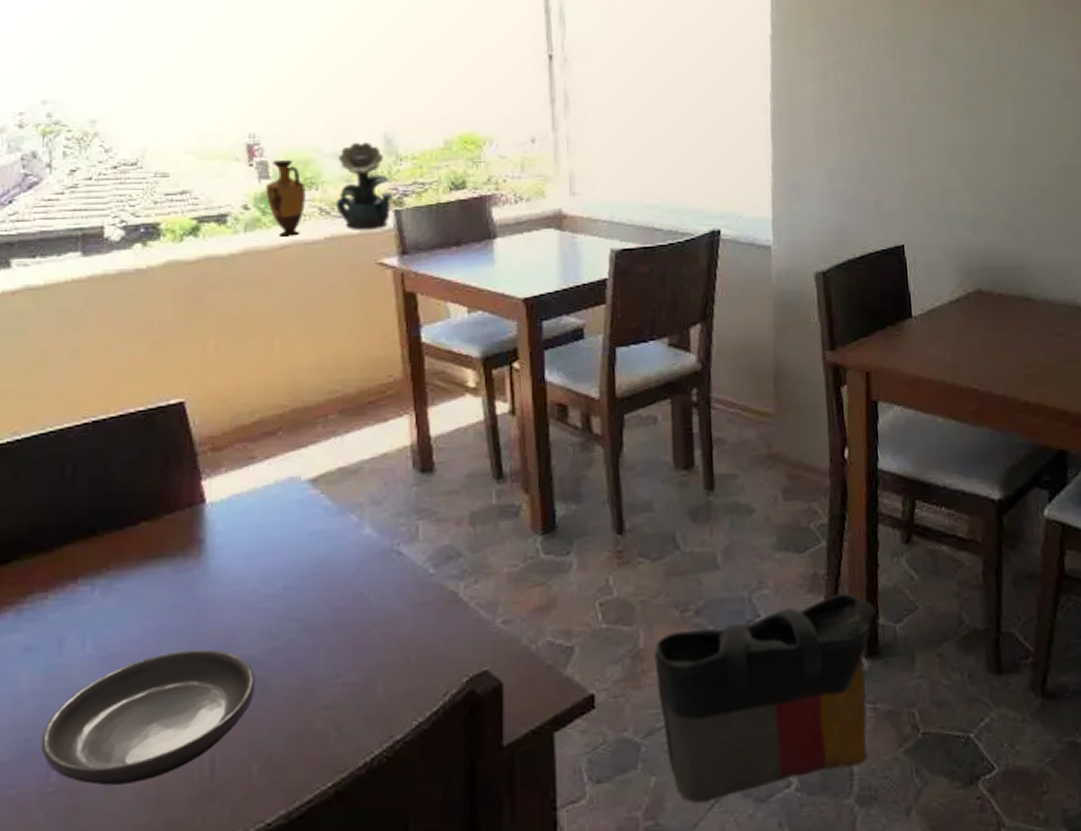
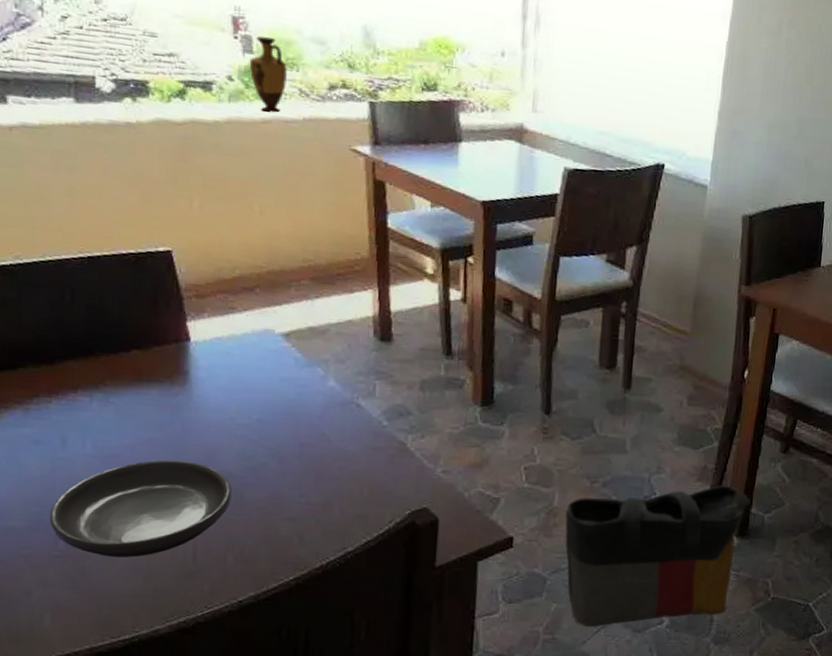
potted flower: present [335,141,394,231] -> none [314,30,370,119]

